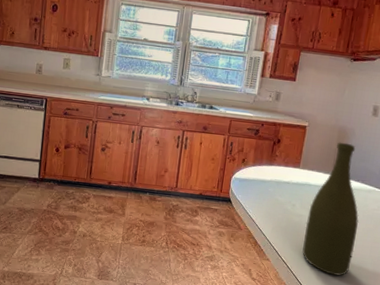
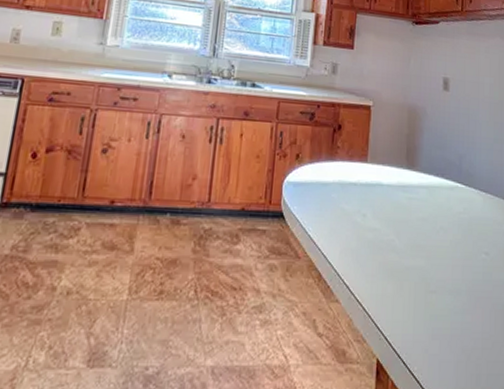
bottle: present [302,142,359,276] -> none [380,125,445,316]

